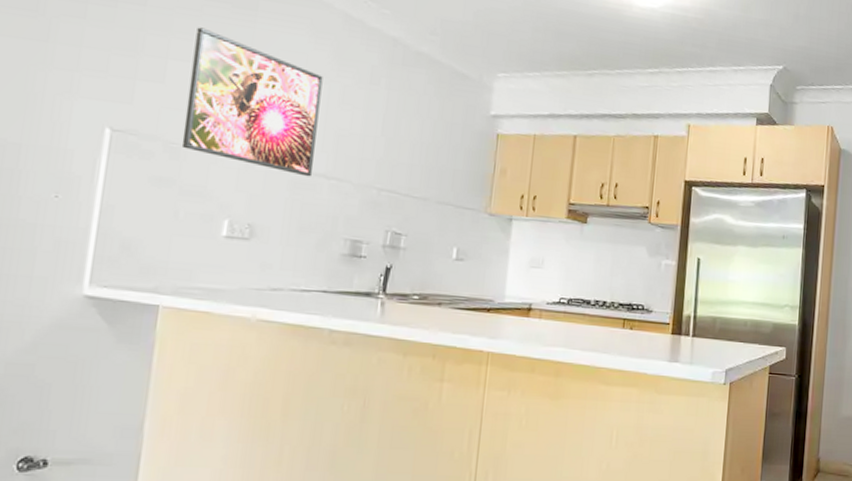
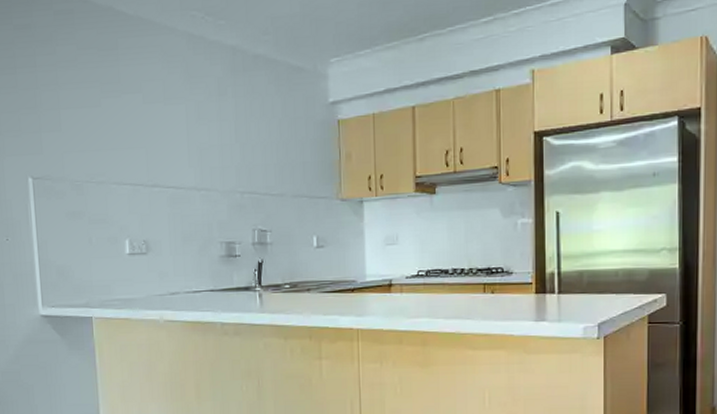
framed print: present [181,27,323,177] -> none [76,75,185,192]

